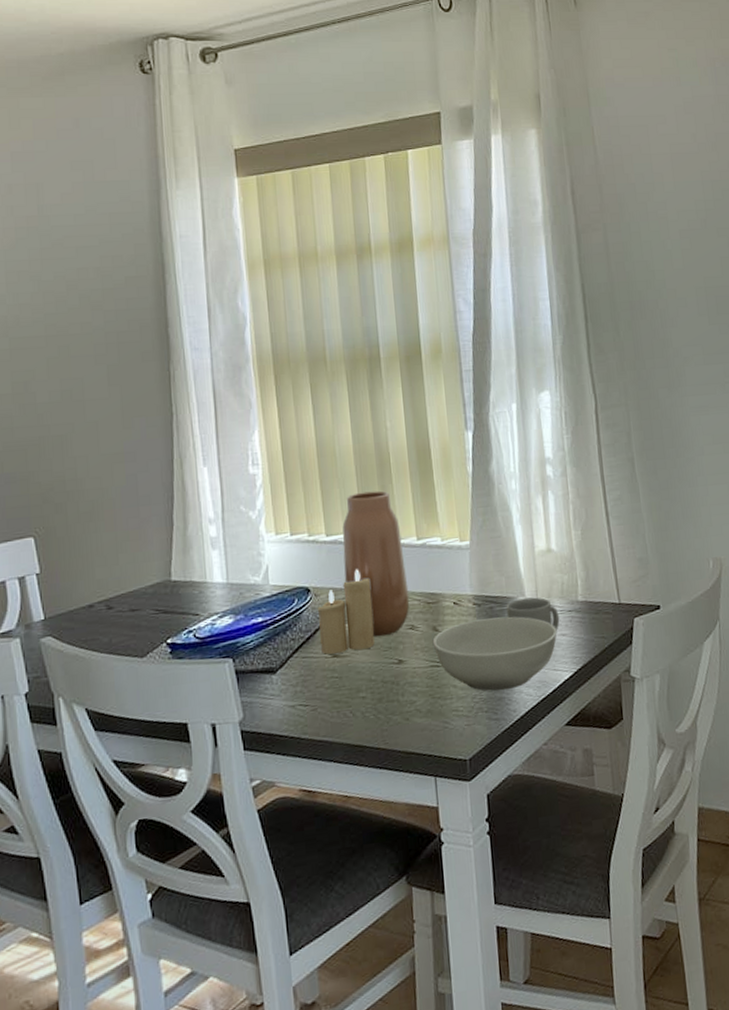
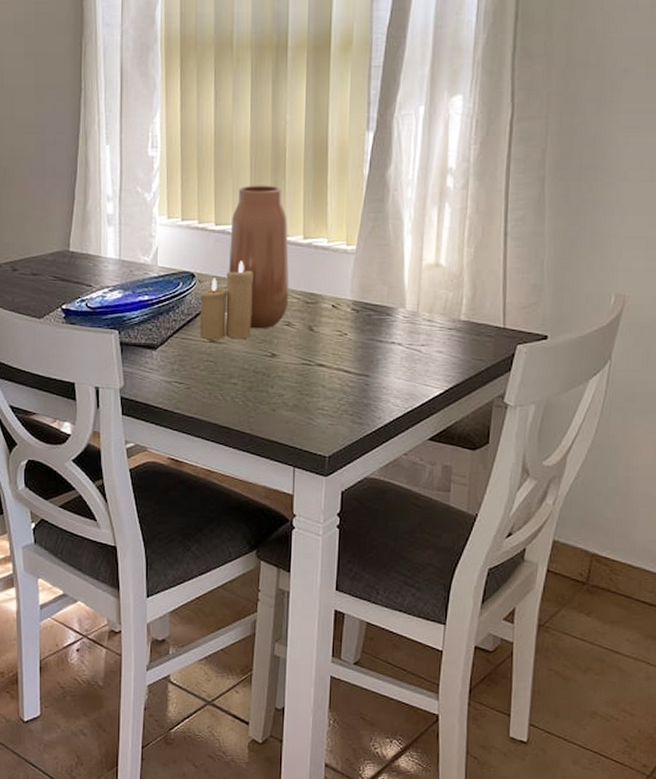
bowl: present [432,616,557,692] -> none [307,325,434,397]
cup: present [506,597,560,631] -> none [384,310,438,347]

